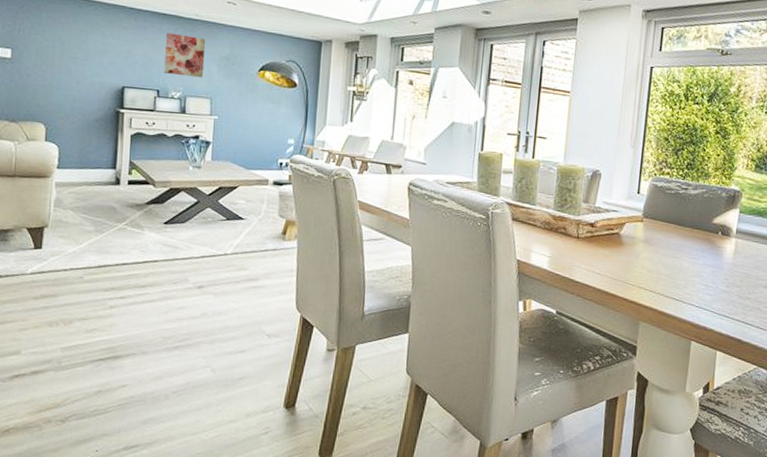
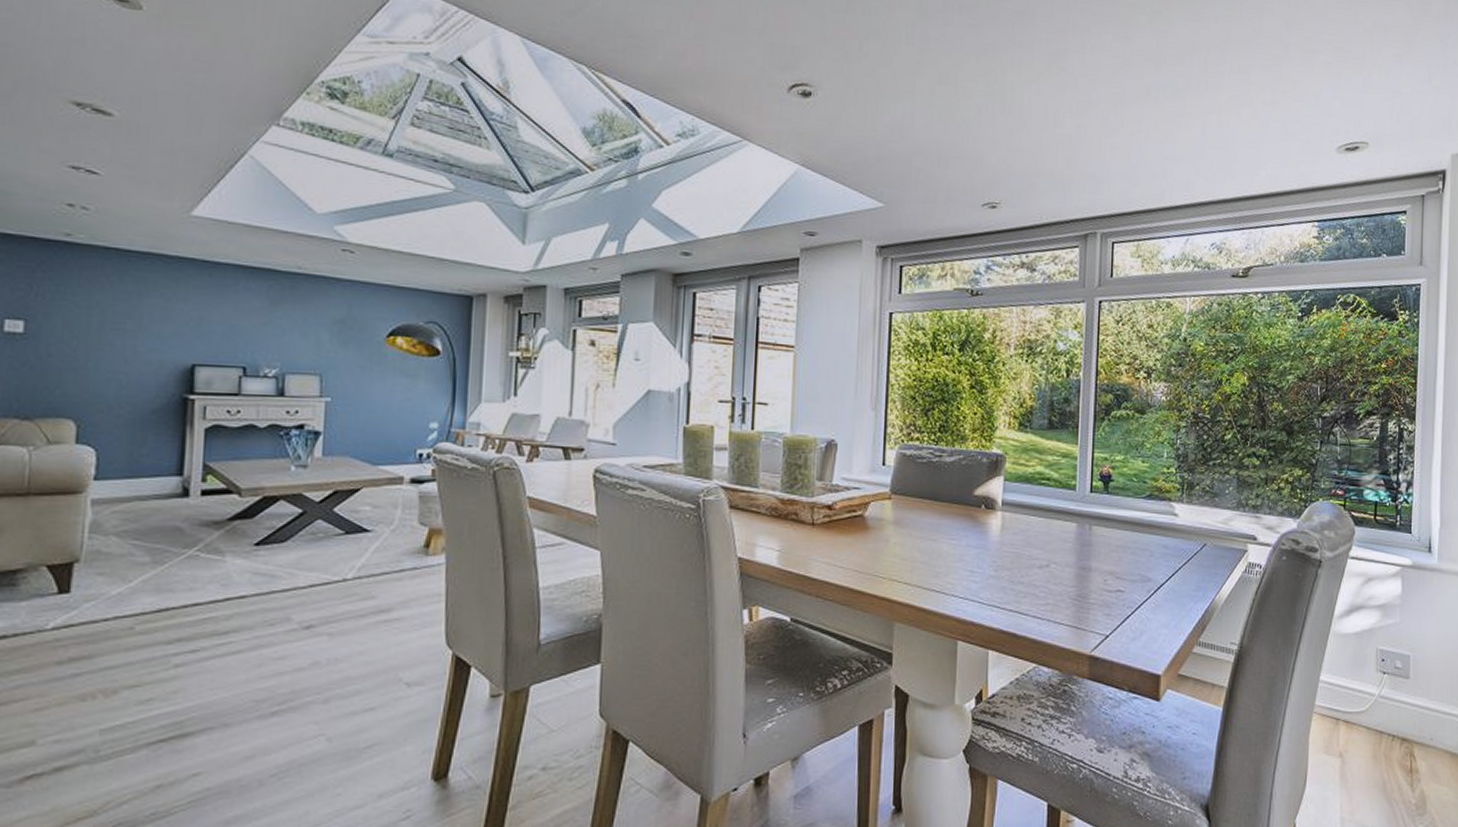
wall art: present [164,32,206,78] -> none [253,291,313,349]

